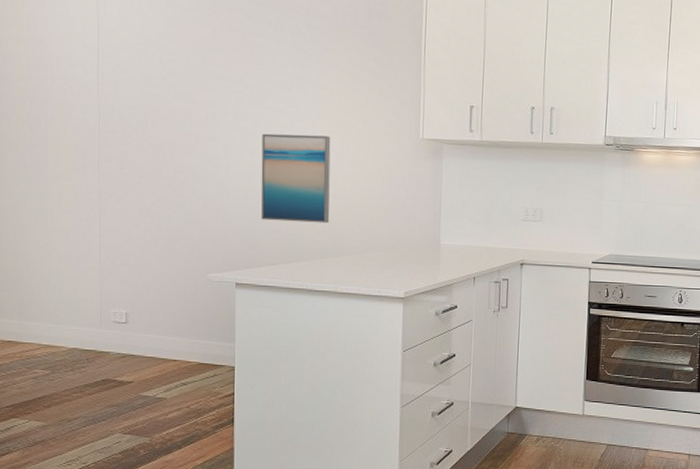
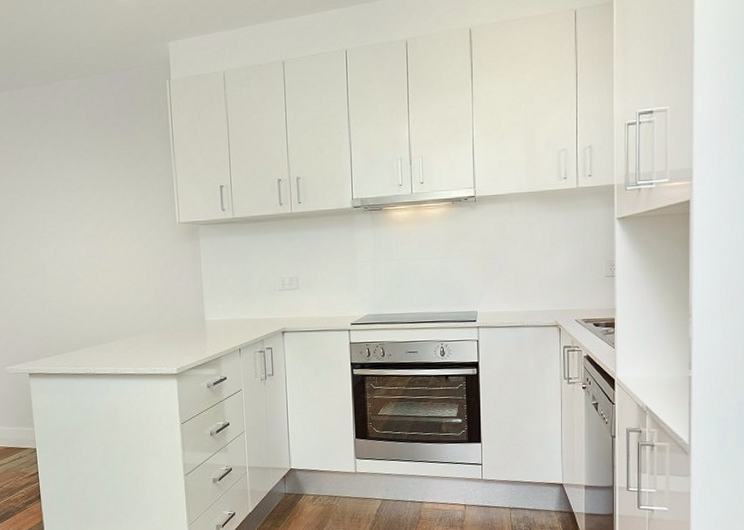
wall art: present [261,133,331,224] -> none [37,231,104,314]

